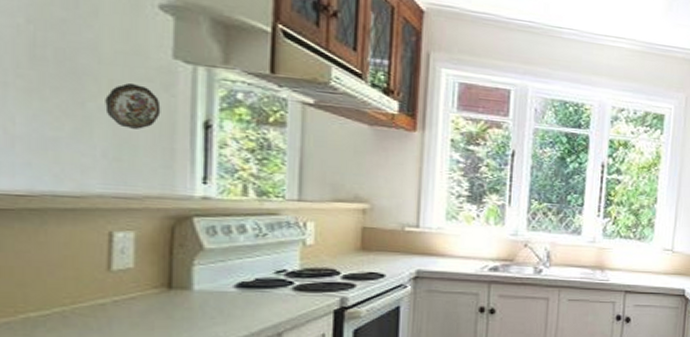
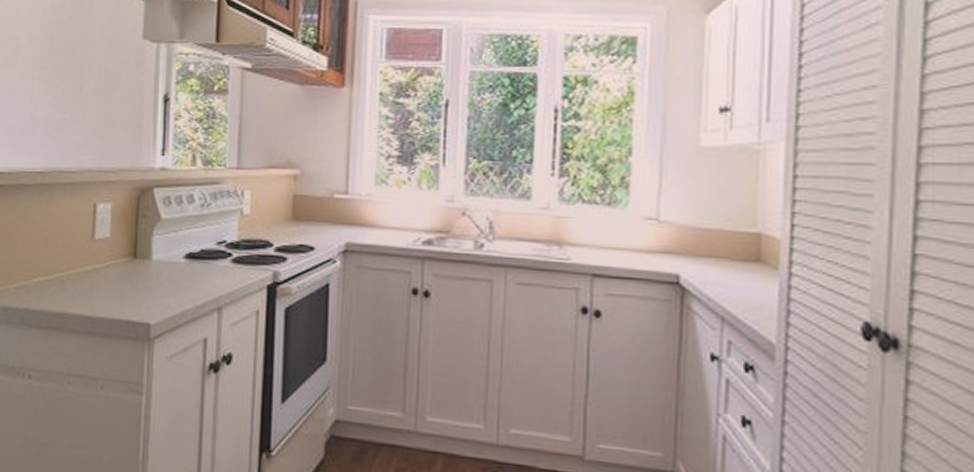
decorative plate: present [105,82,161,129] -> none [95,65,133,107]

